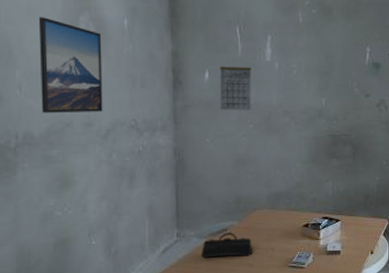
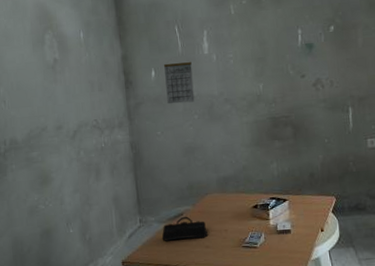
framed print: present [38,17,103,113] -> none [13,39,70,121]

